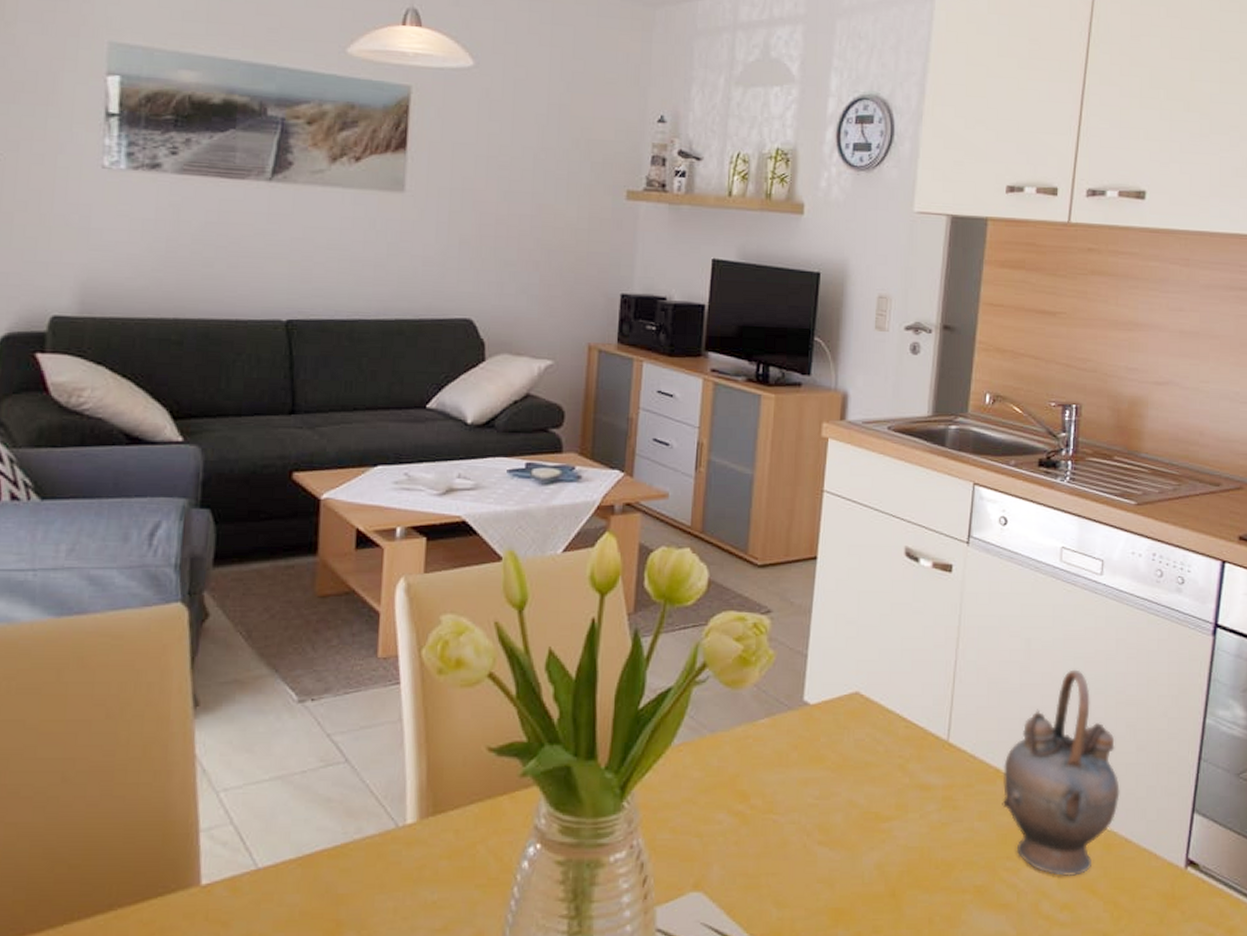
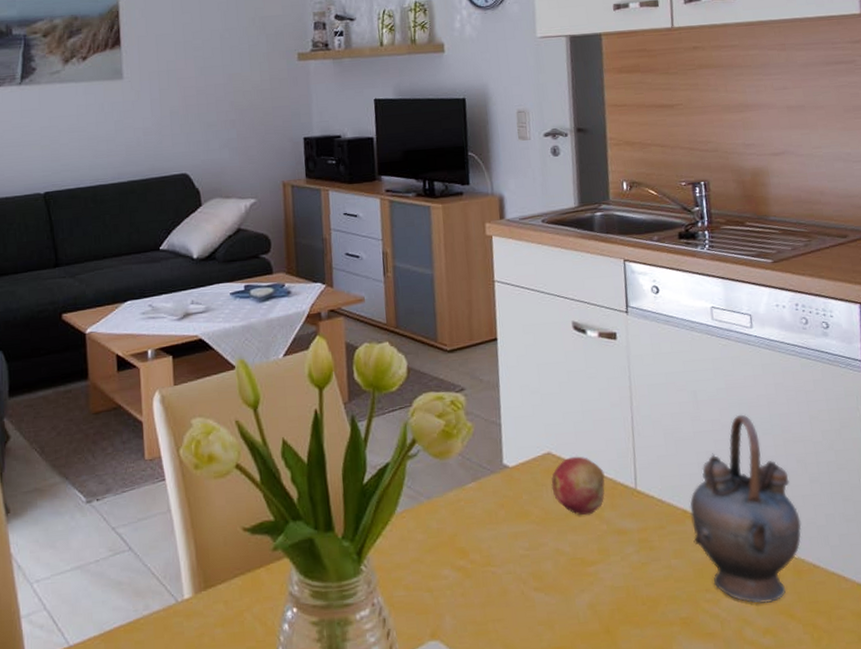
fruit: none [854,699,916,766] -> present [551,456,605,516]

